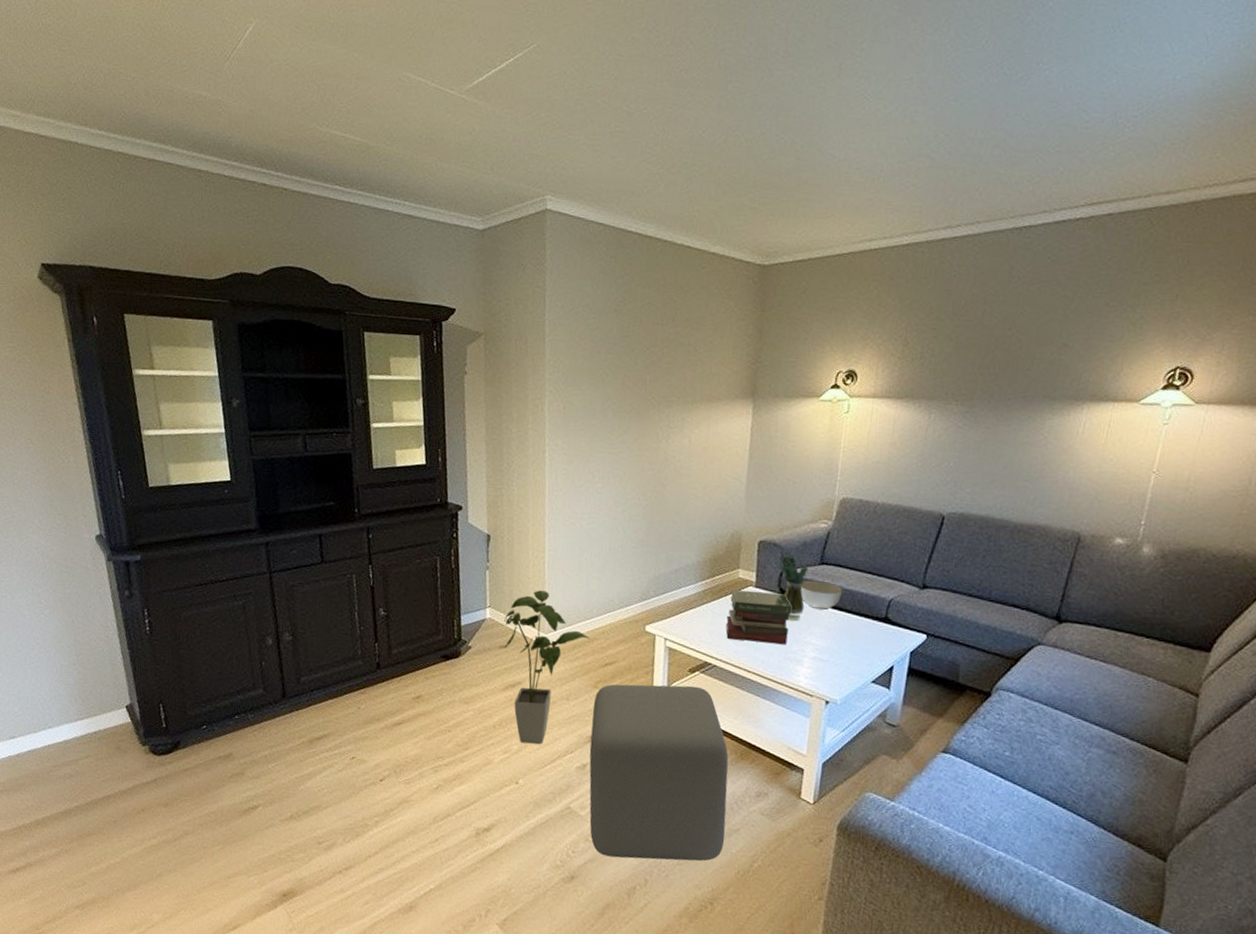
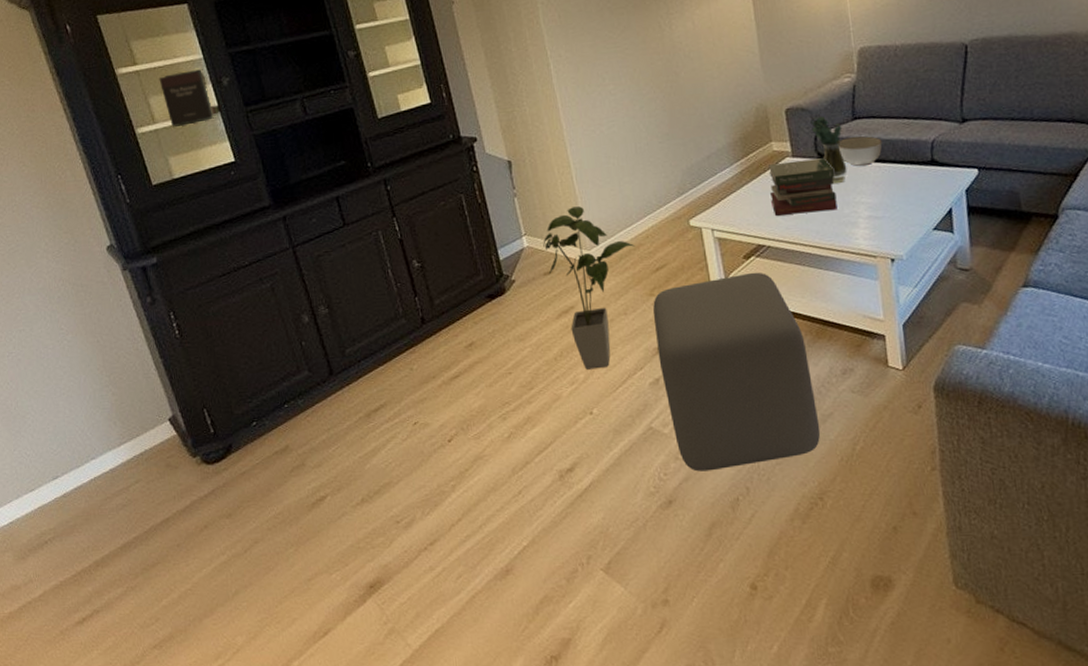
books: none [172,385,228,436] -> present [159,69,223,127]

